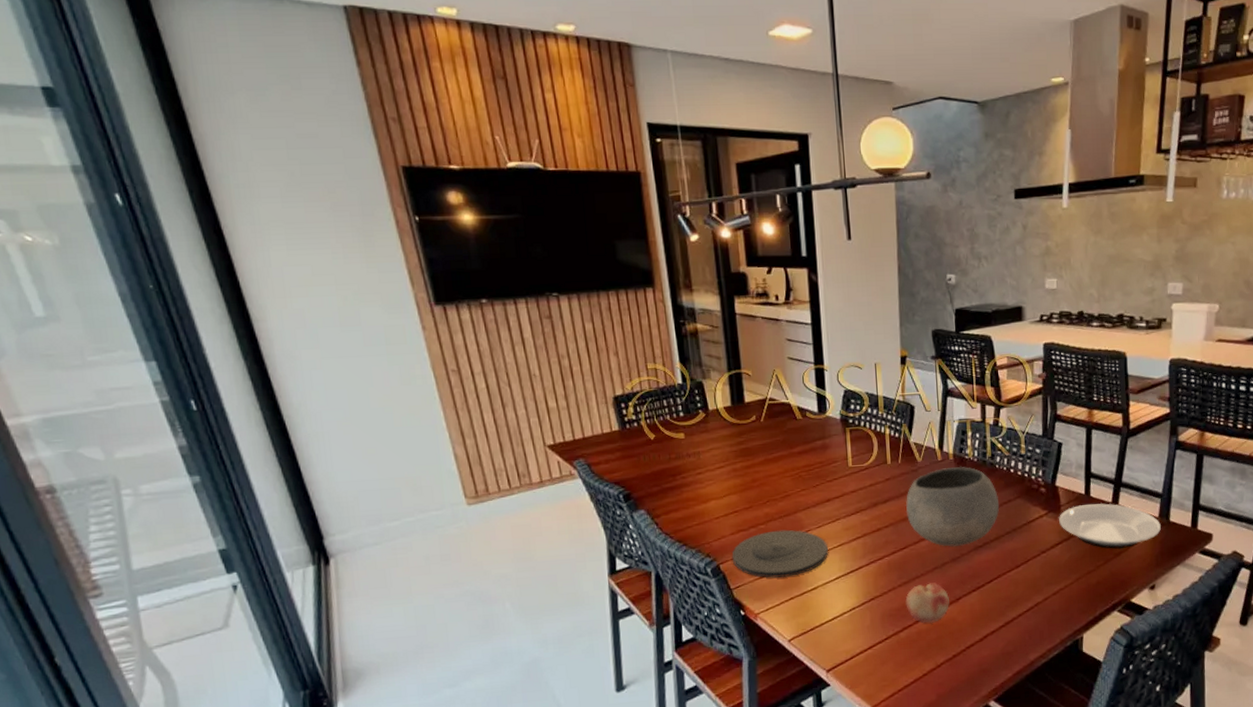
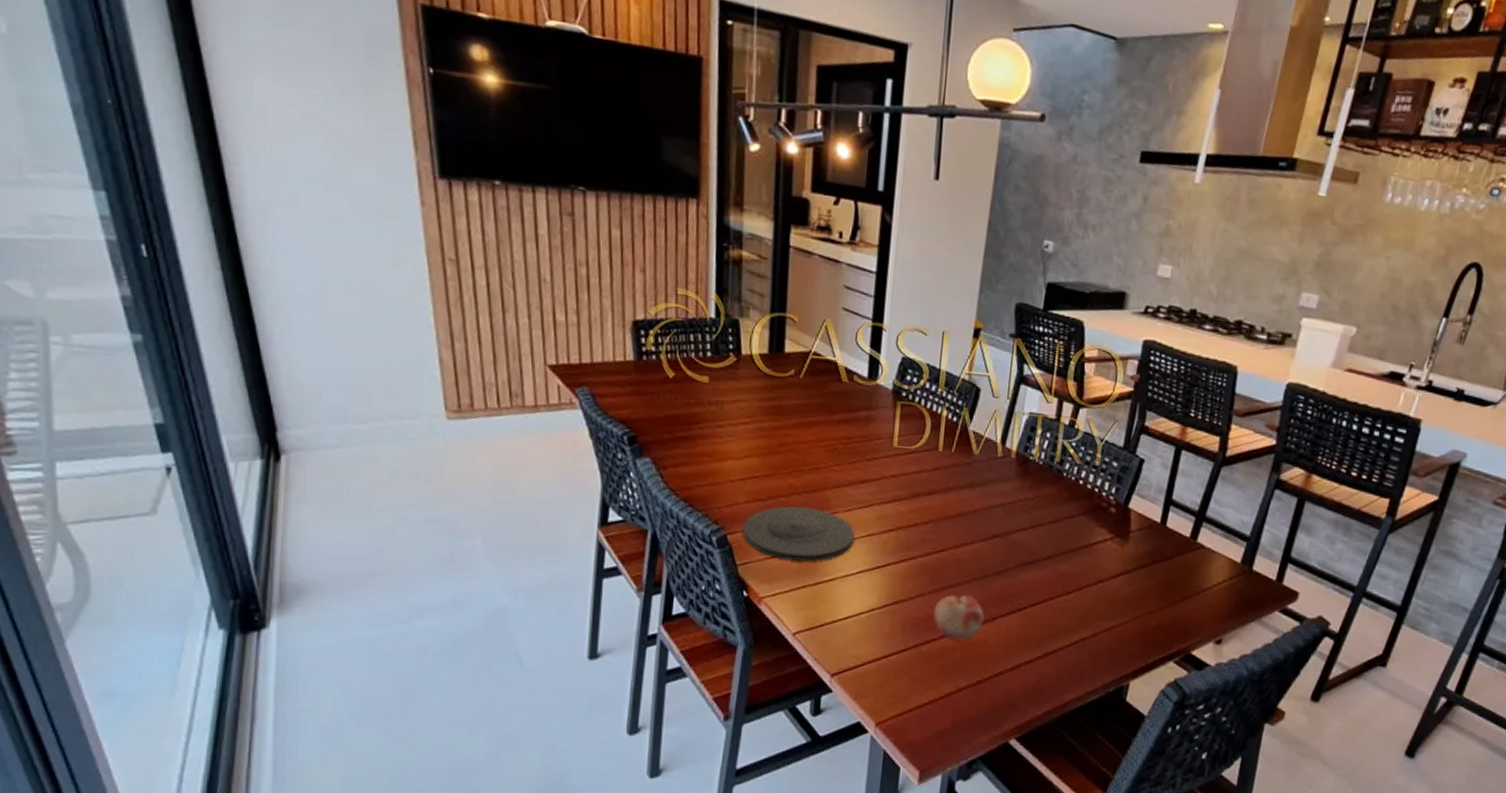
bowl: present [905,466,1000,547] -> none [950,466,1060,559]
plate: present [1059,503,1161,549] -> none [1125,534,1242,592]

